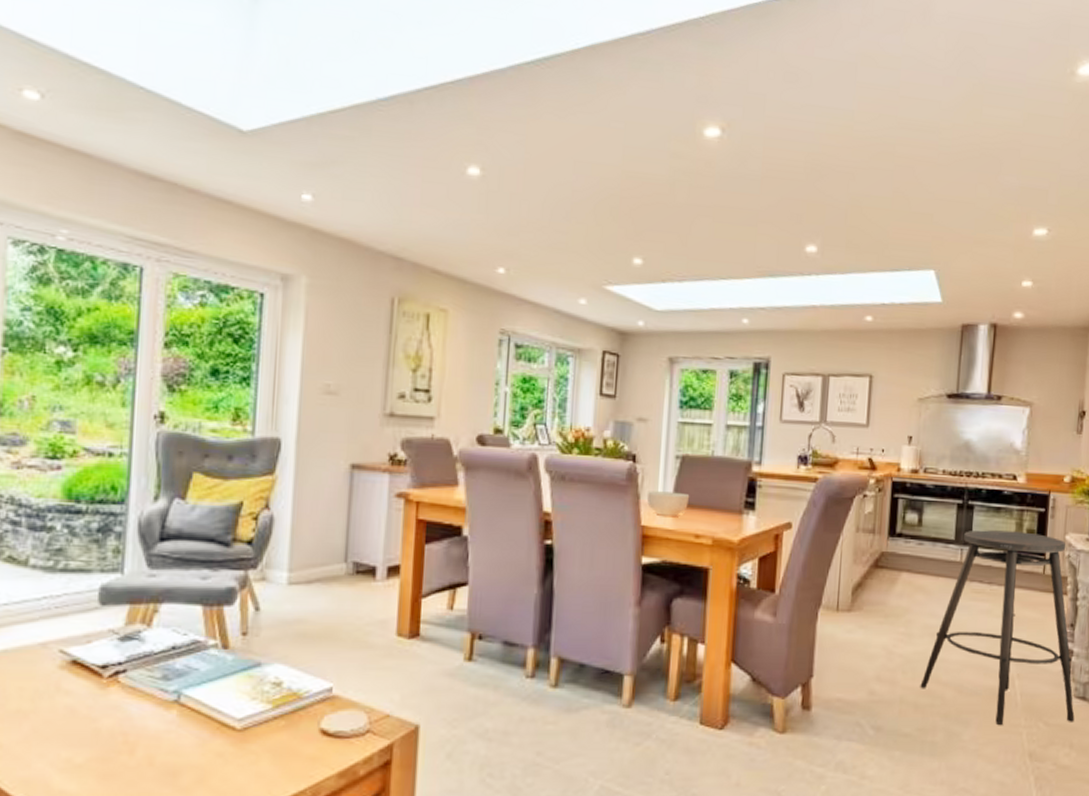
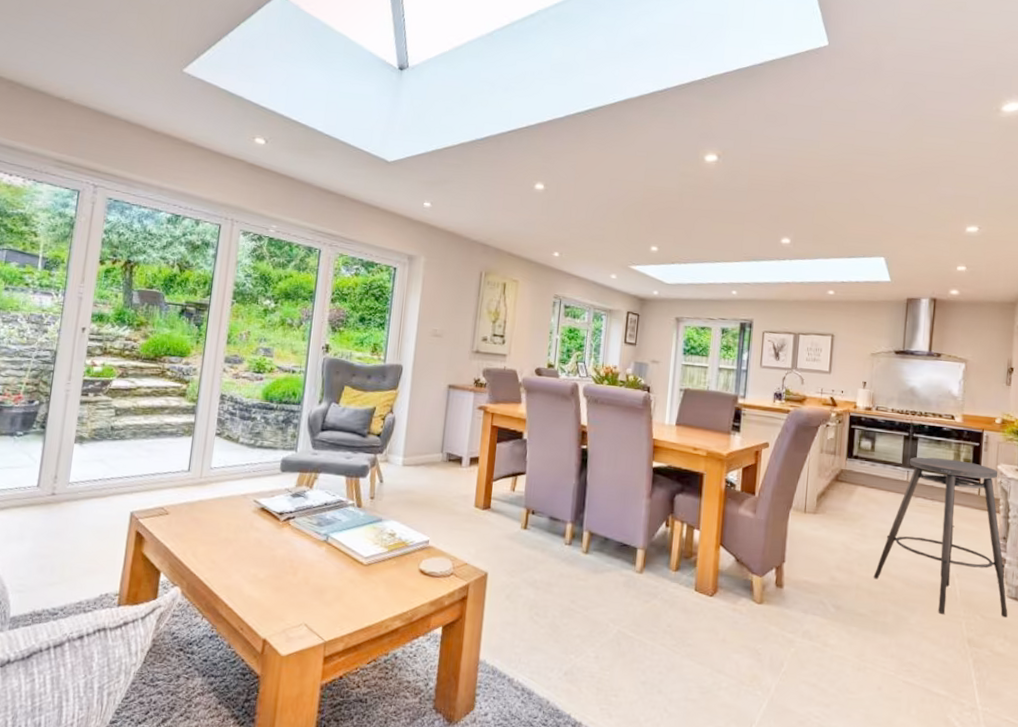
bowl: present [646,491,690,518] -> none [657,413,690,434]

